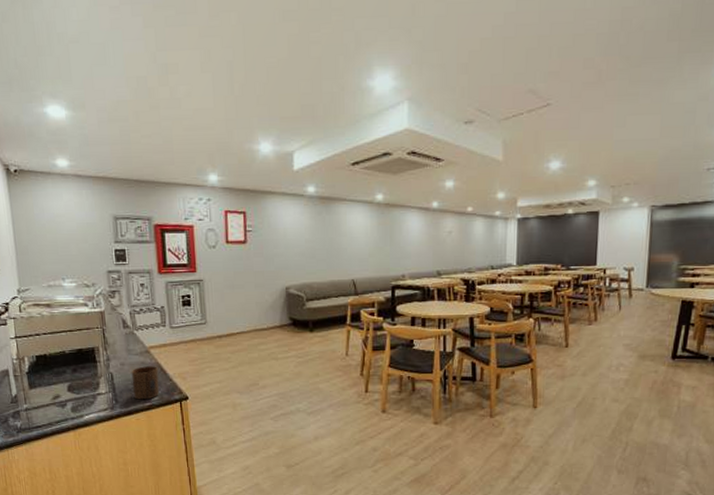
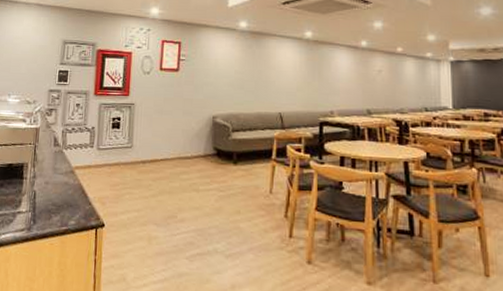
cup: present [131,366,160,400] -> none [51,186,80,223]

